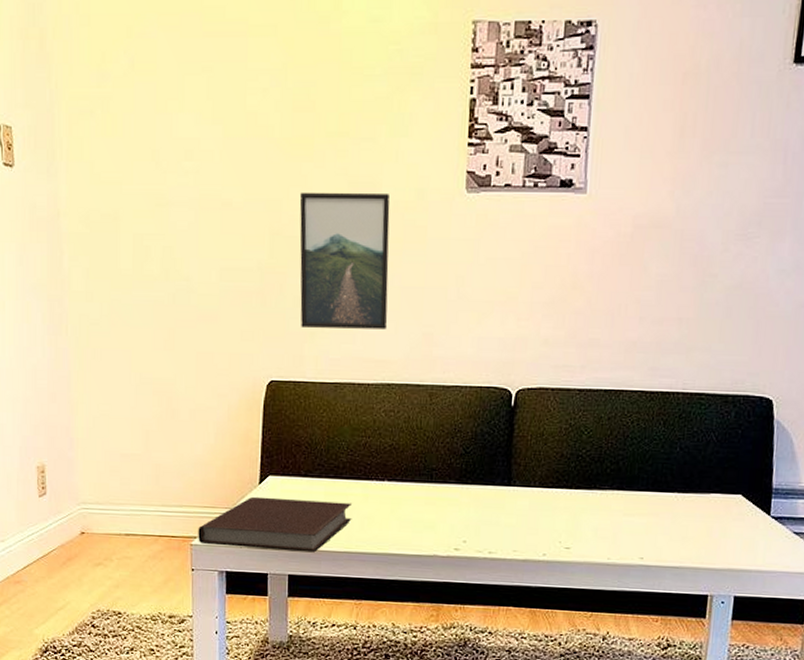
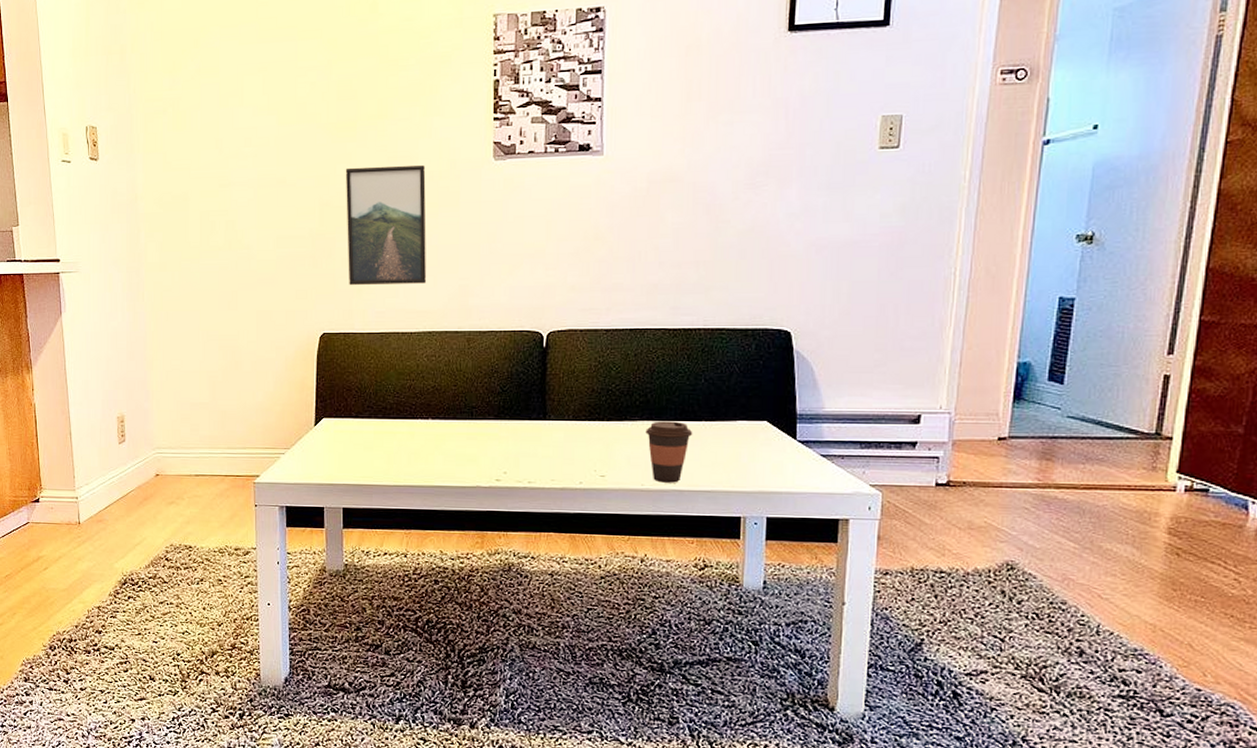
notebook: present [198,496,352,553] -> none [260,437,400,487]
coffee cup: none [615,491,665,558] -> present [645,421,693,483]

